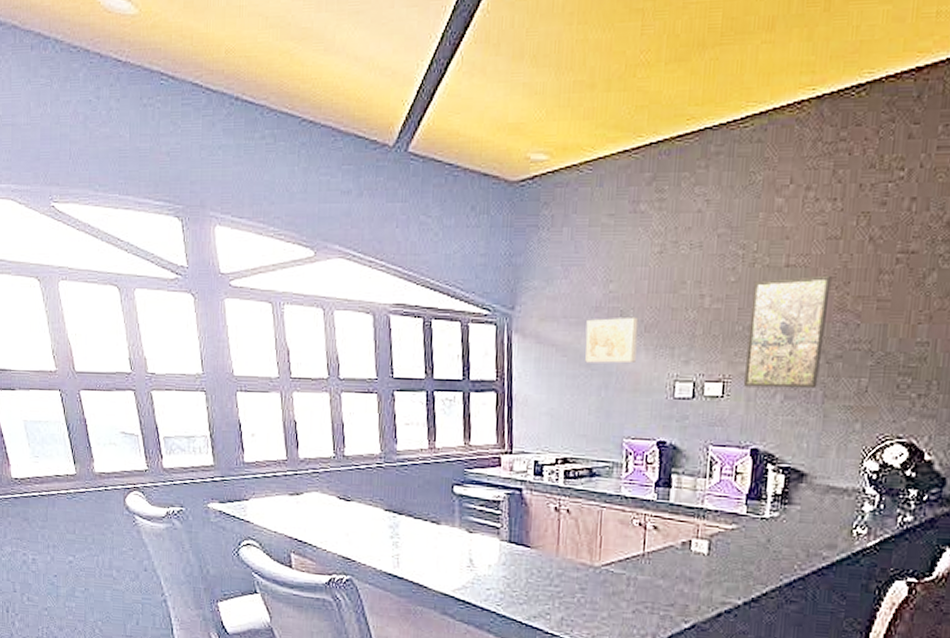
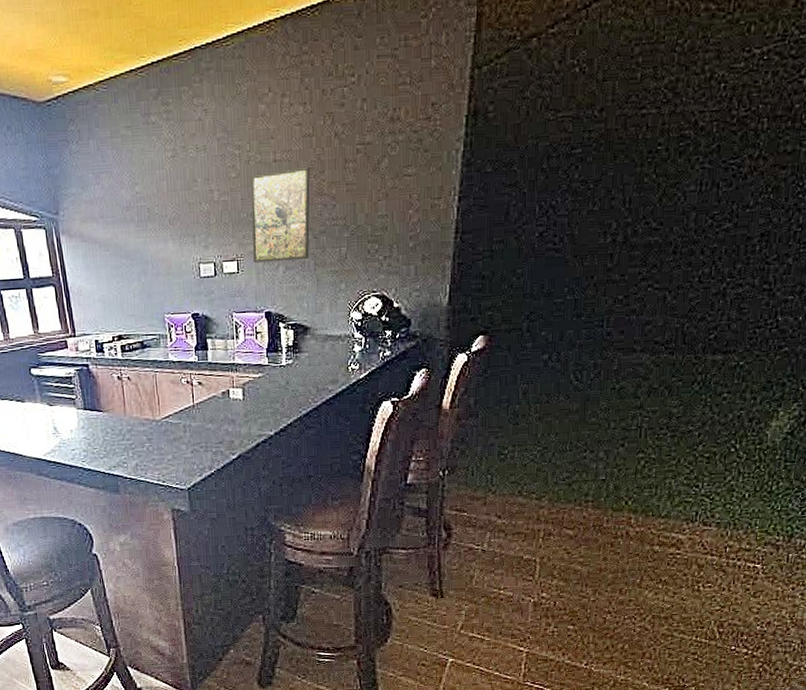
wall art: present [585,316,639,364] -> none [121,212,166,255]

